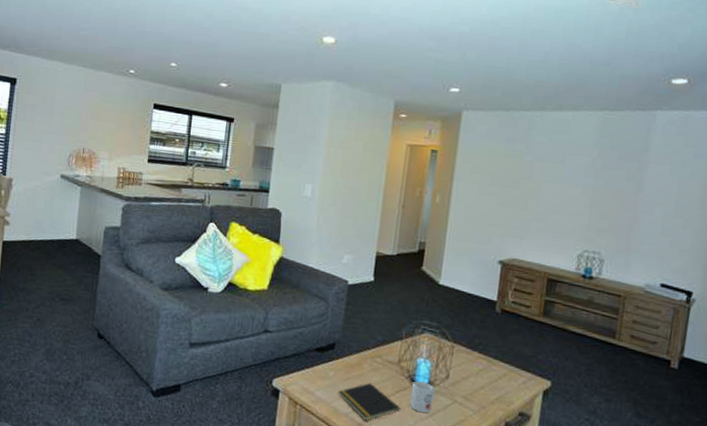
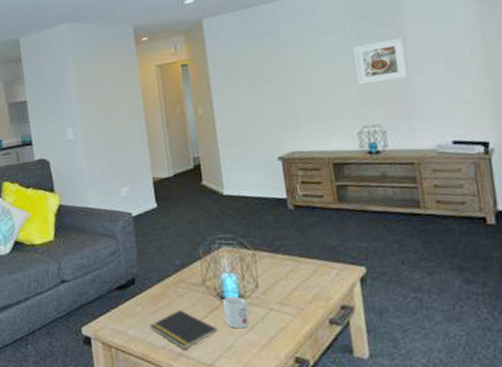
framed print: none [591,172,644,215] -> present [353,38,408,85]

